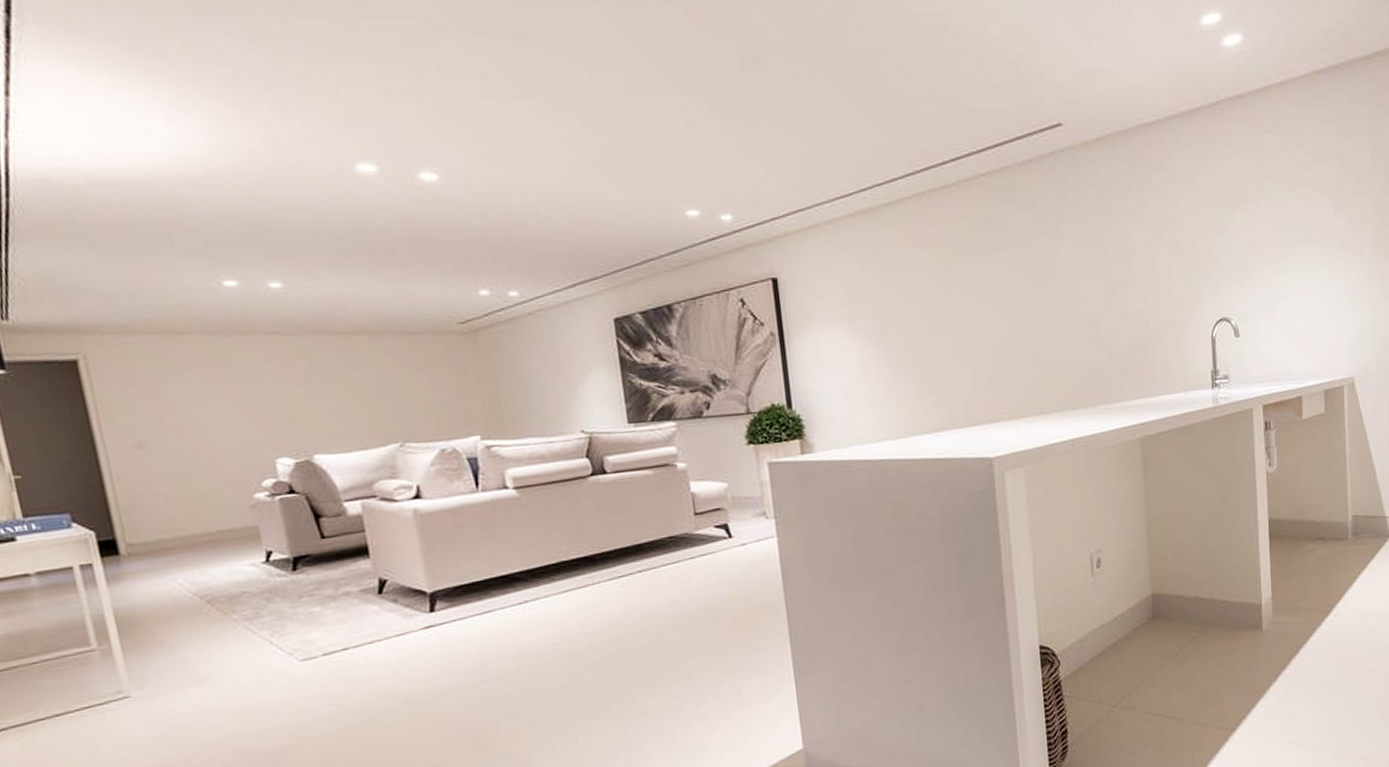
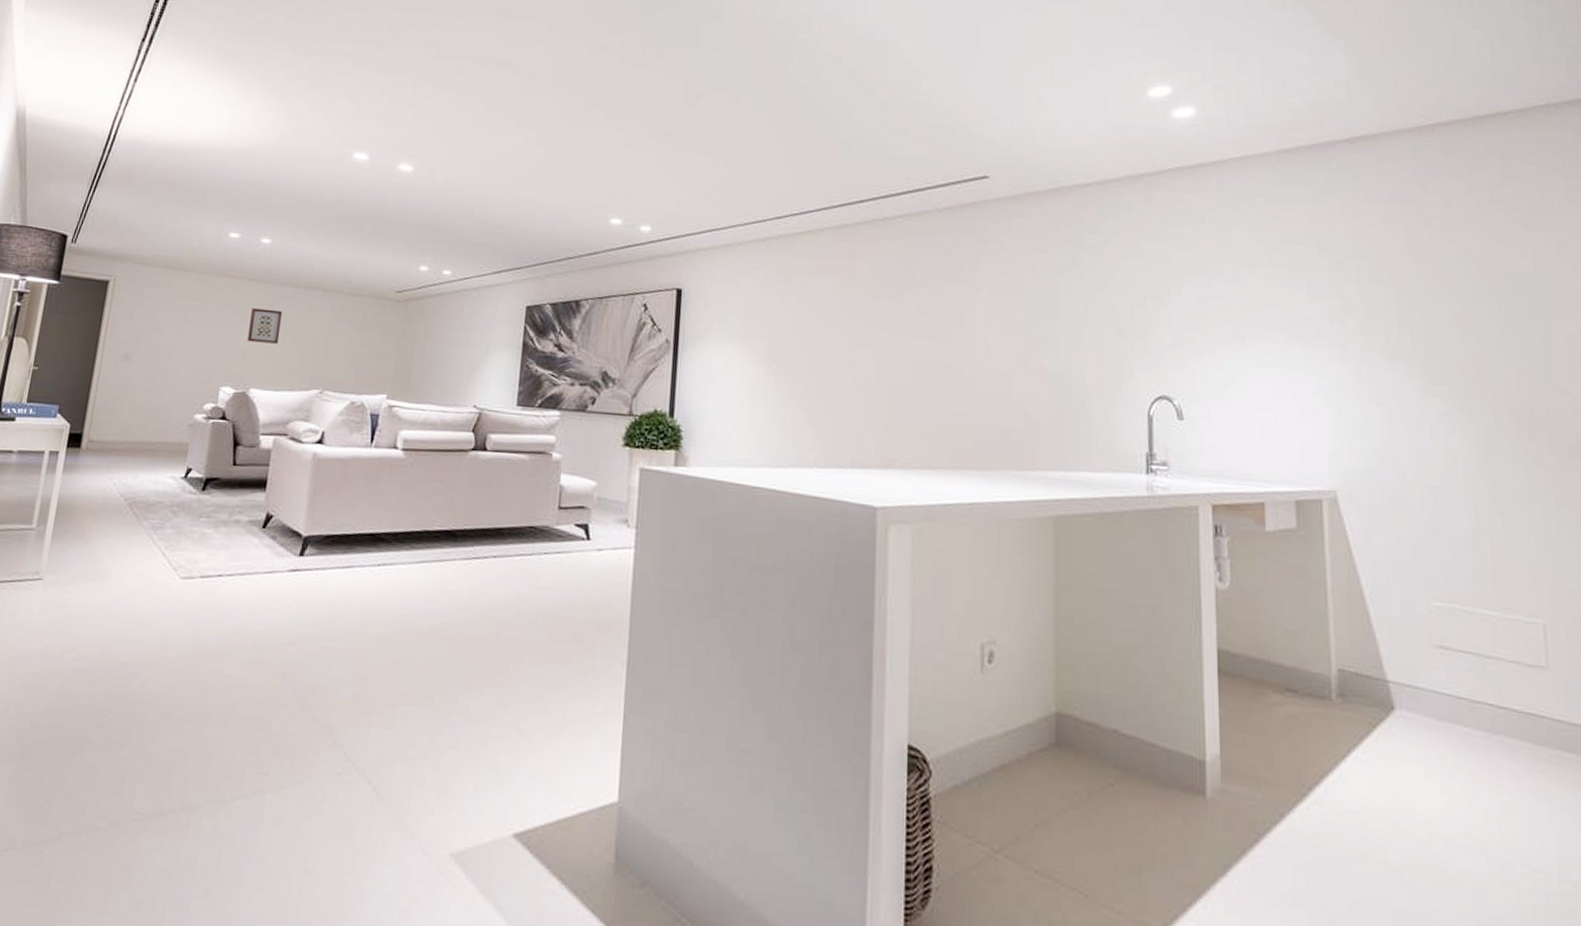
wall art: none [285,363,332,404] -> present [247,308,283,344]

